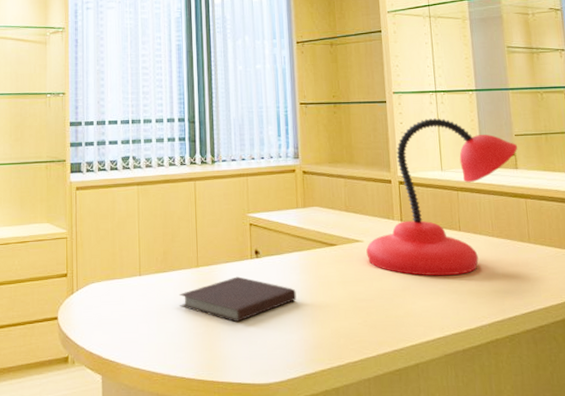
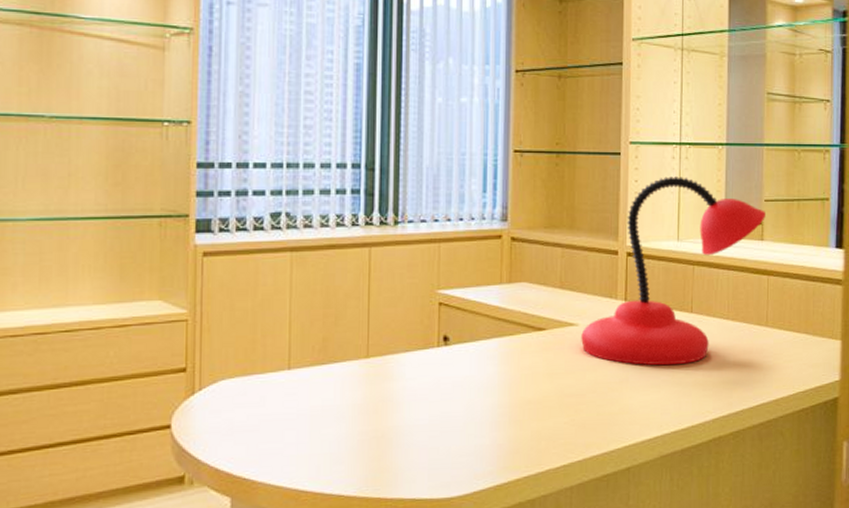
notebook: present [179,276,297,322] -> none [341,369,492,425]

